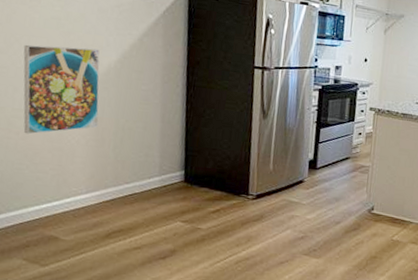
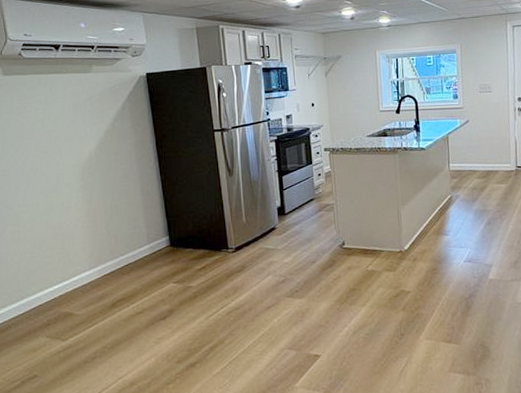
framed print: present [23,44,100,135] -> none [18,140,90,226]

